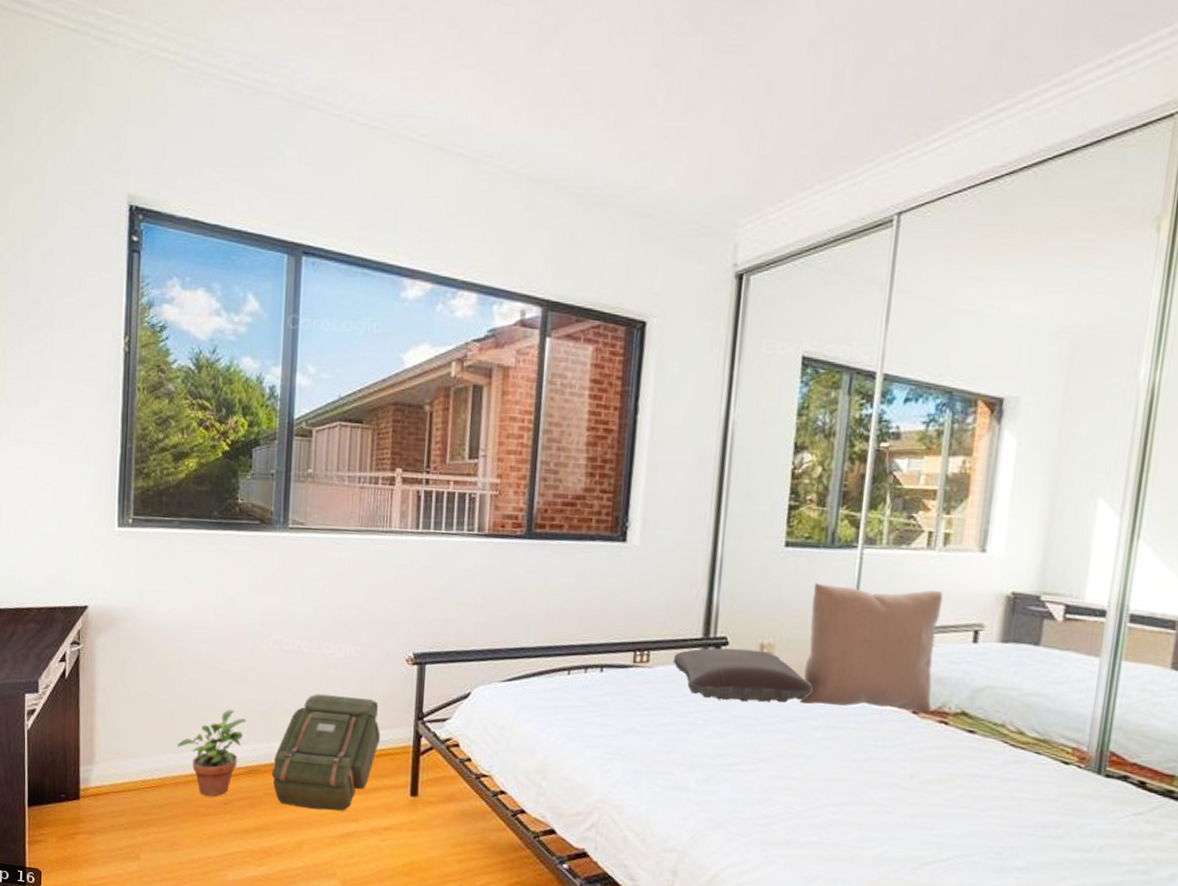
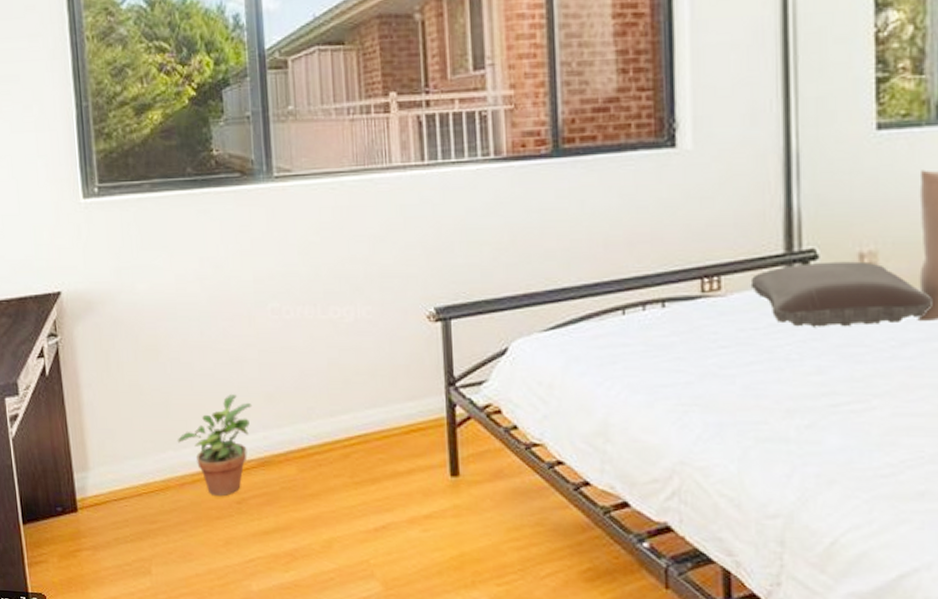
backpack: present [271,694,381,811] -> none [287,366,408,501]

